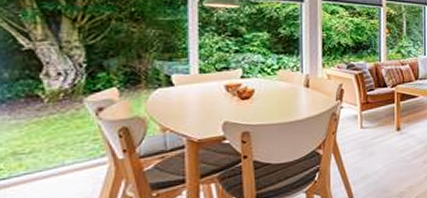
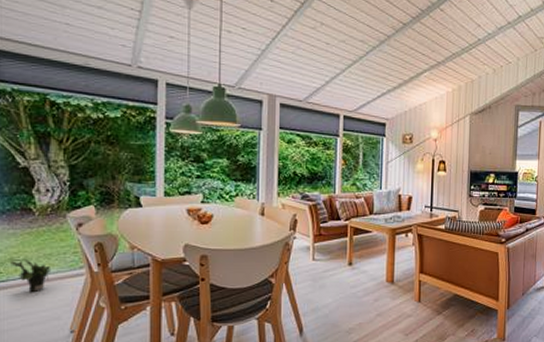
potted plant: none [13,152,64,189] -> present [11,259,50,293]

